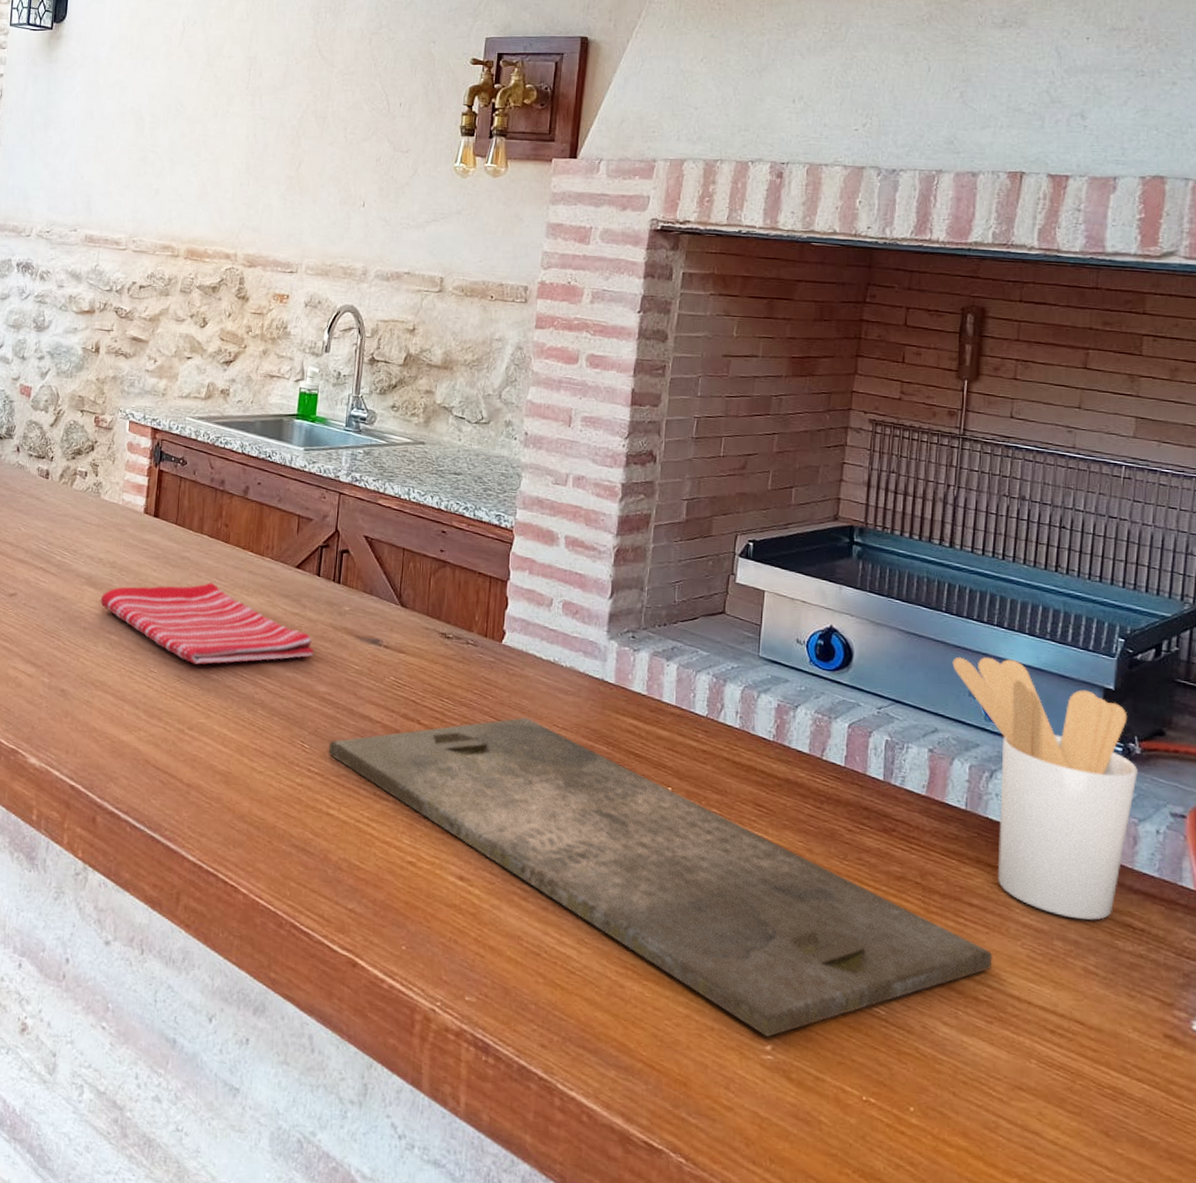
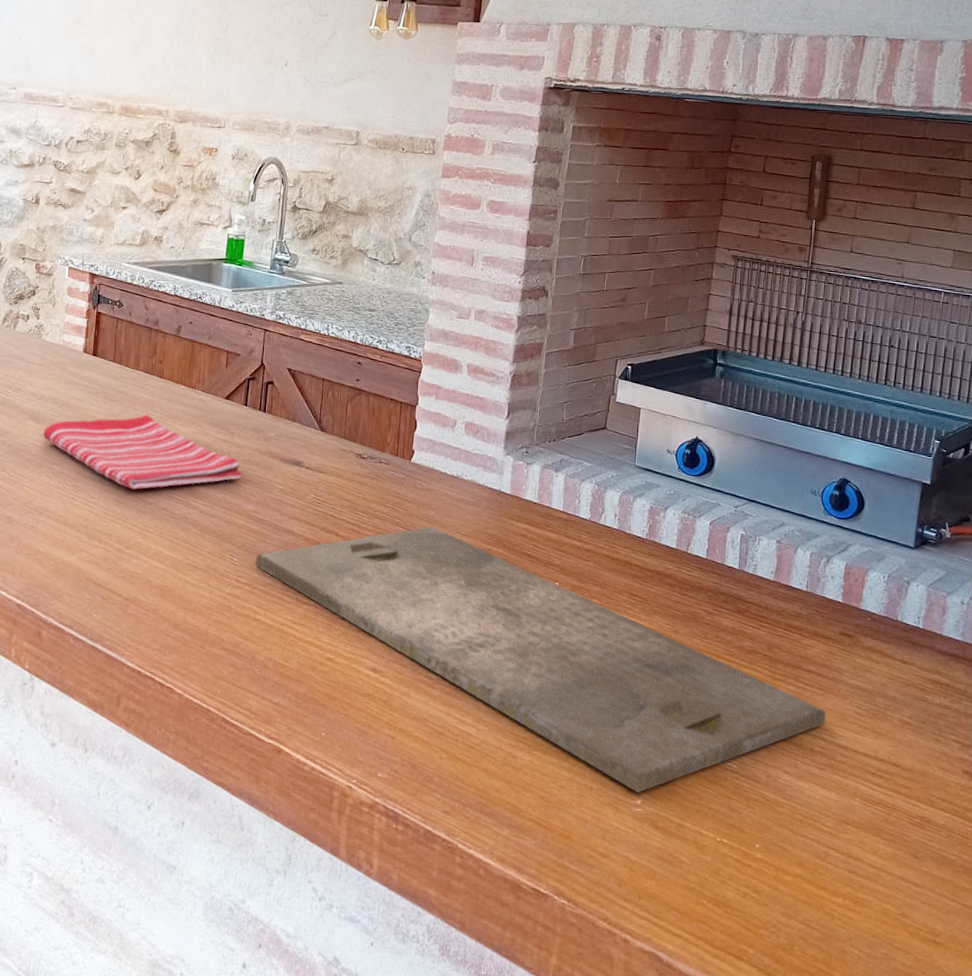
utensil holder: present [952,656,1138,920] -> none [798,459,948,679]

